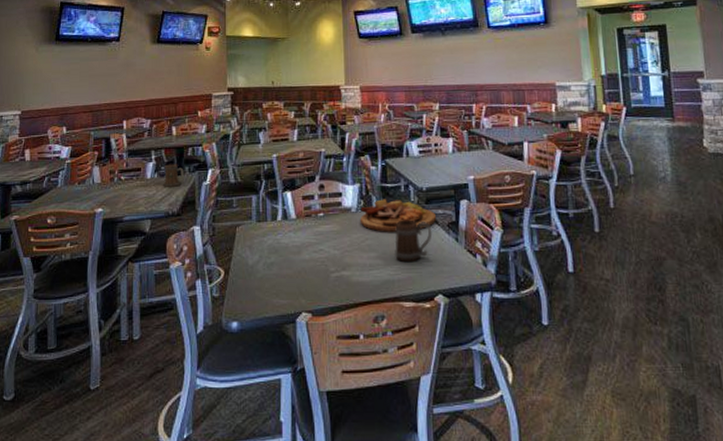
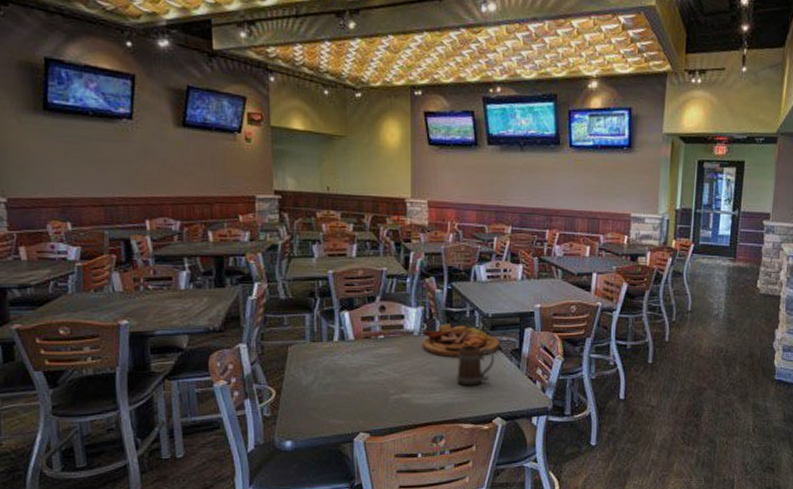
beer mug: present [163,164,184,188] -> none [200,274,225,302]

